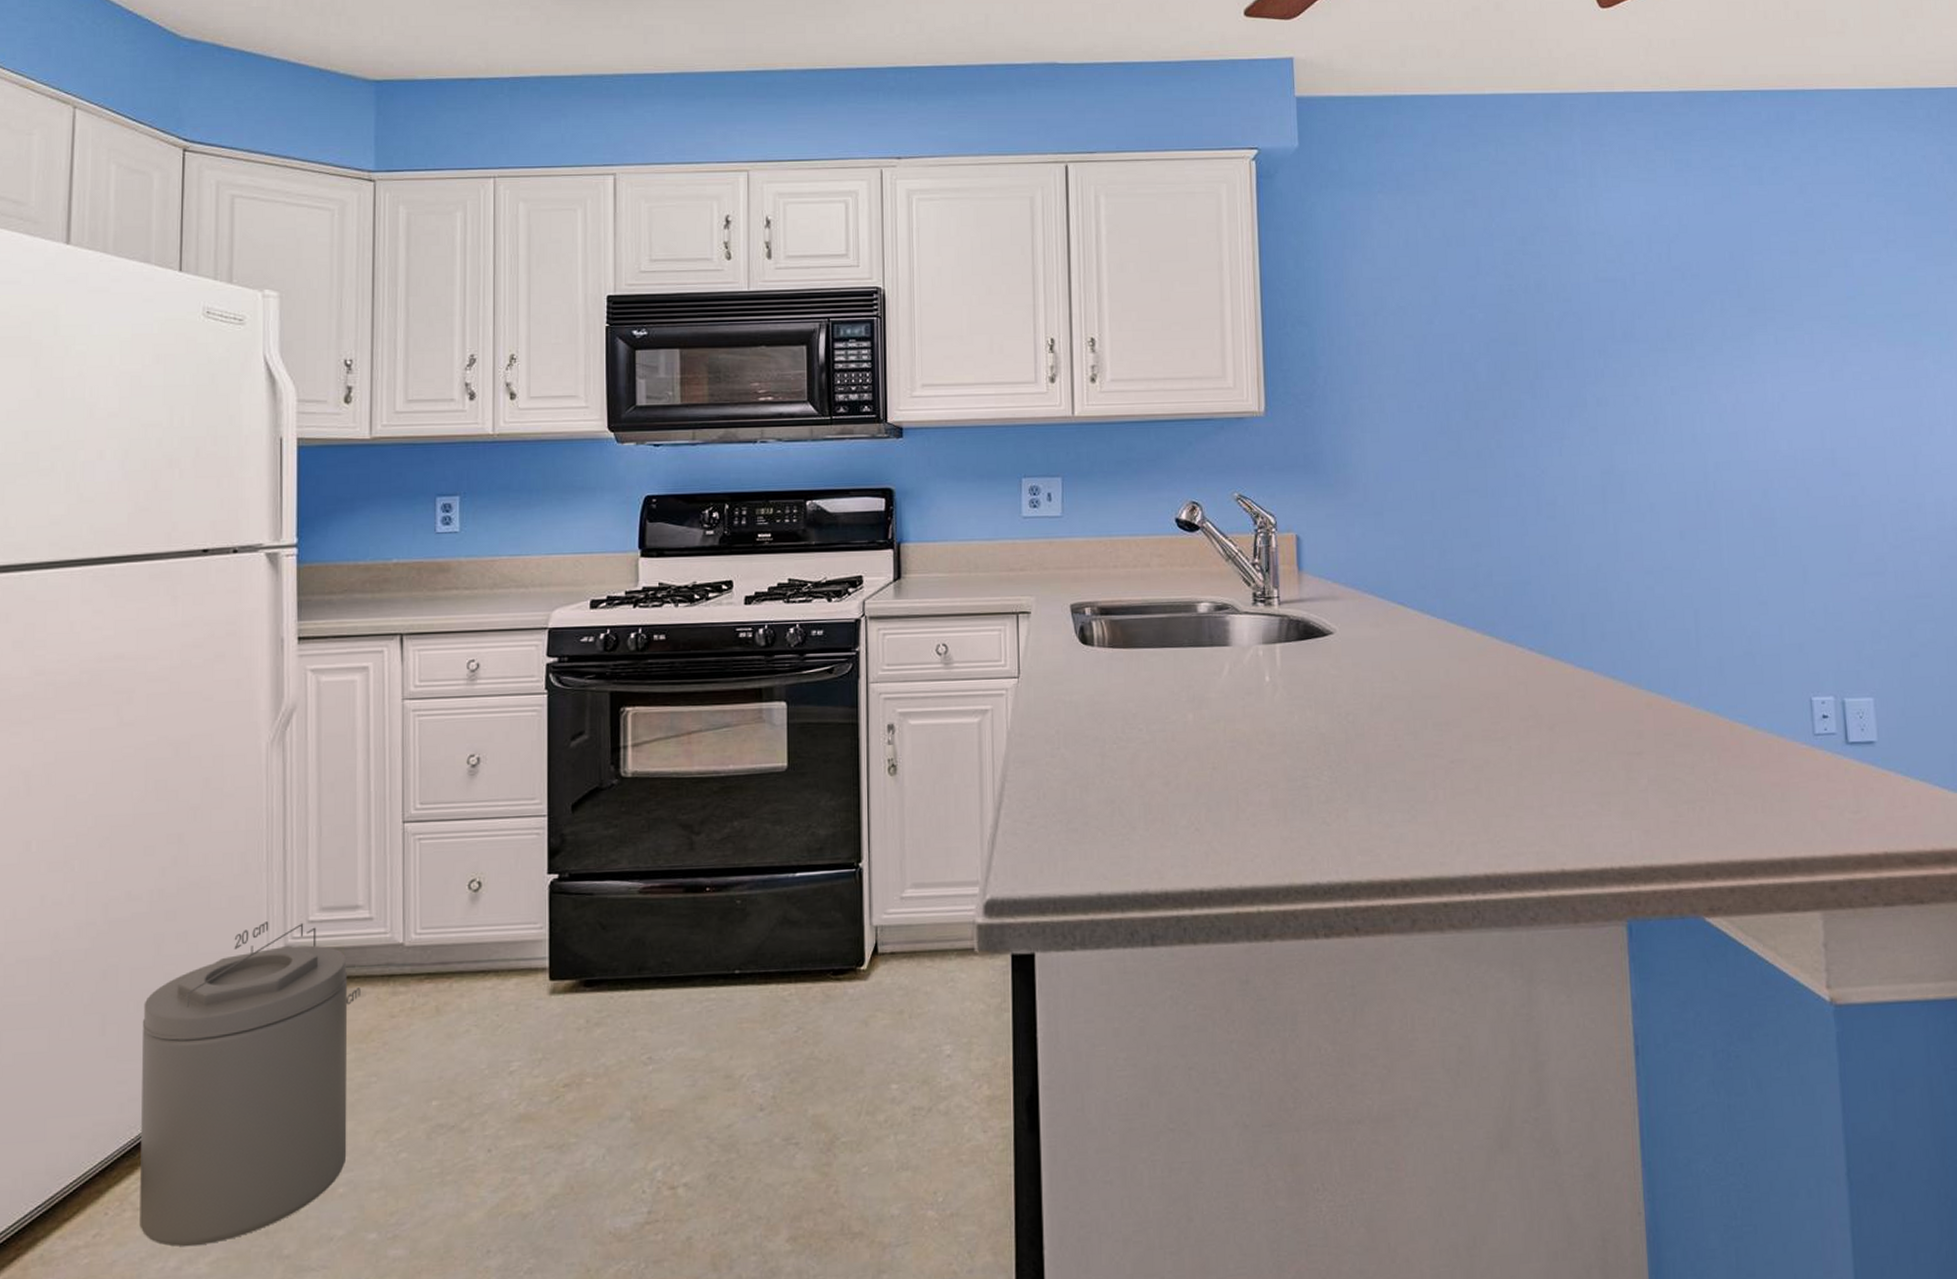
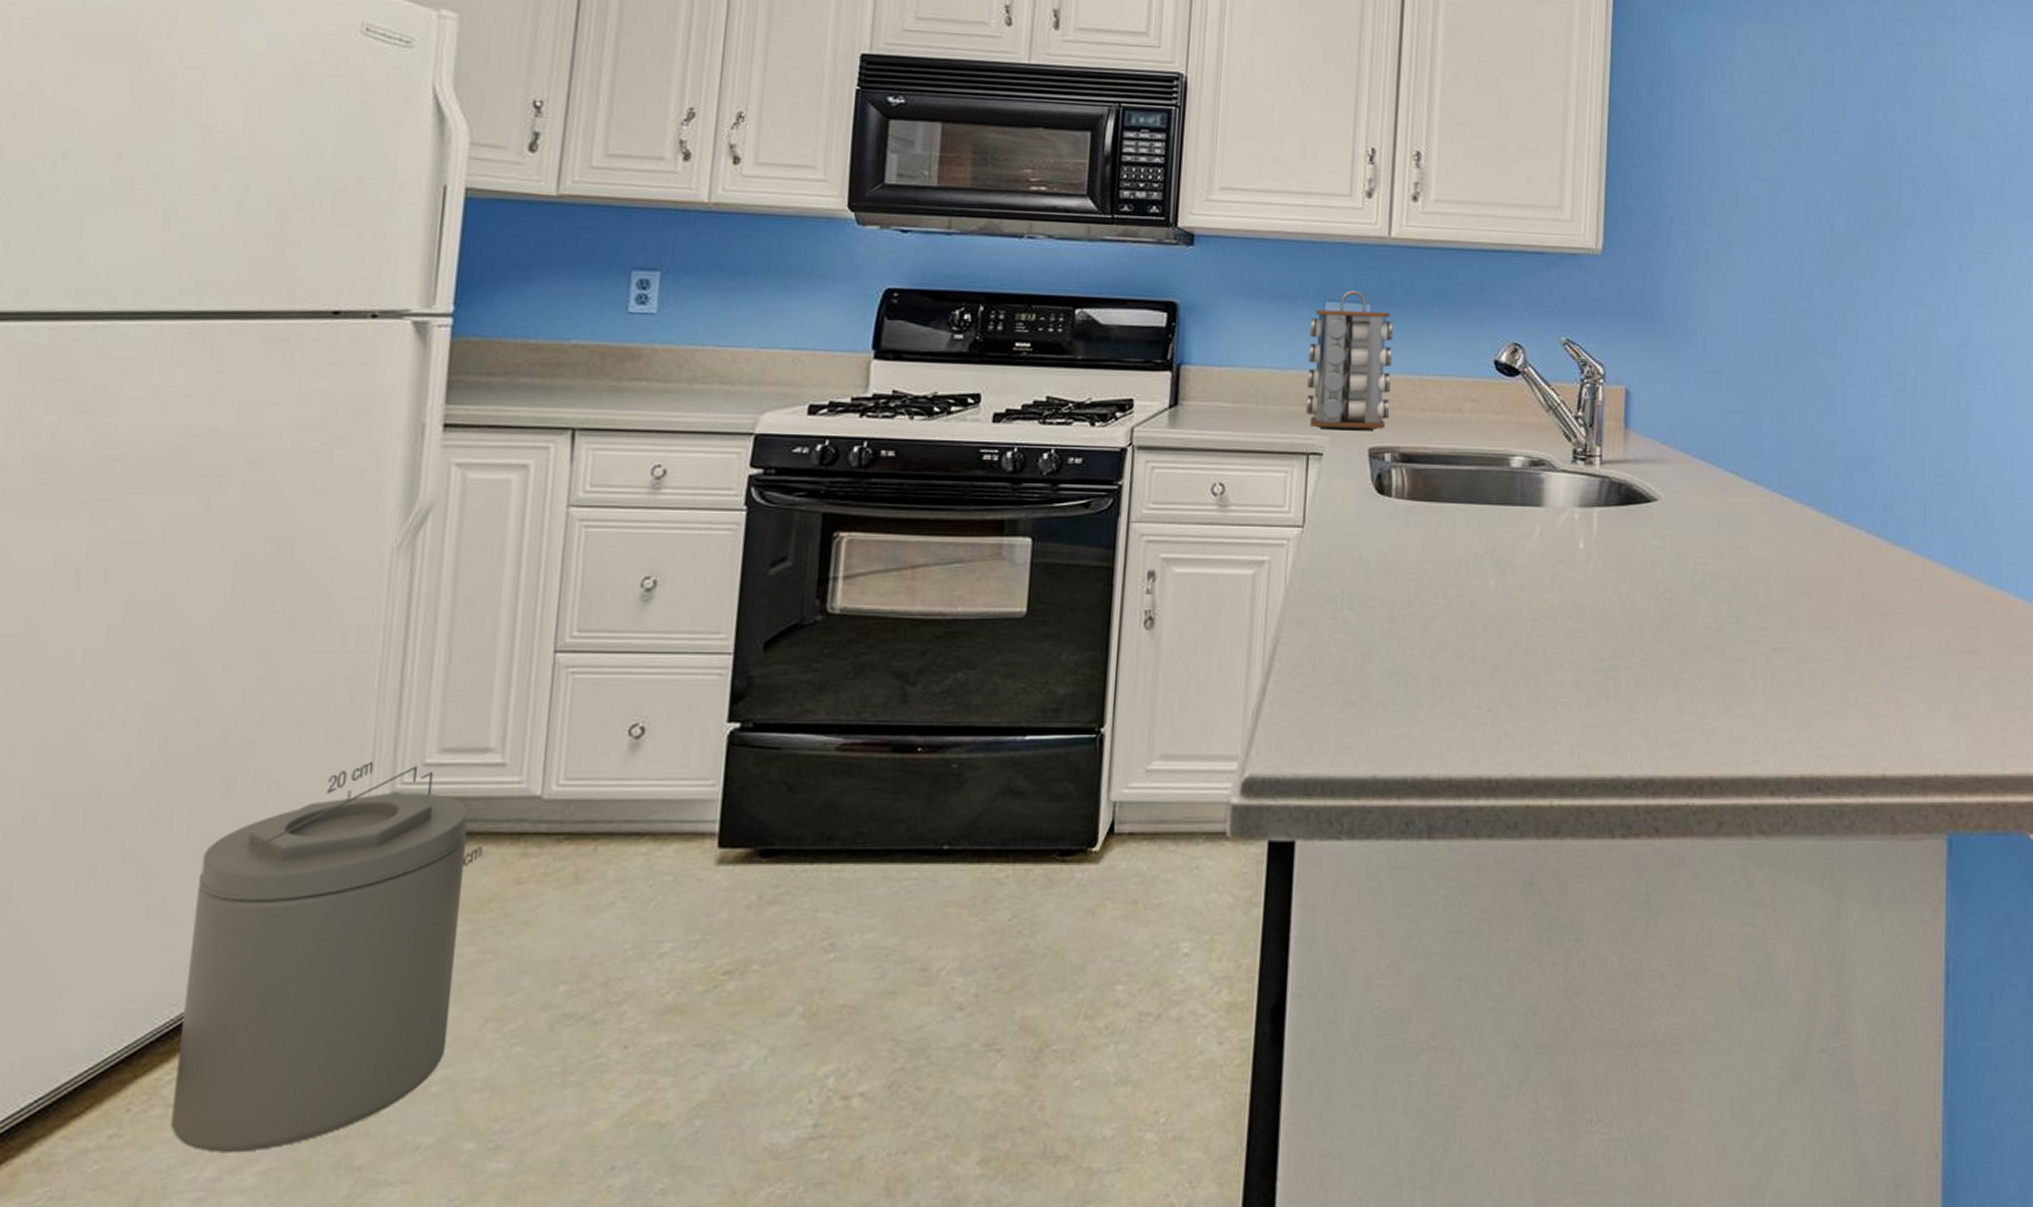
spice rack: none [1010,465,1087,591] -> present [1306,290,1393,431]

